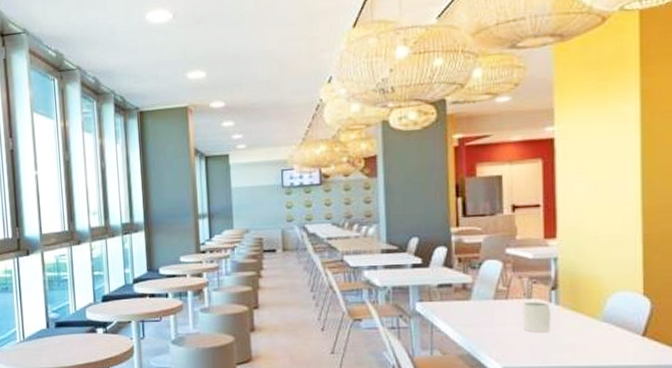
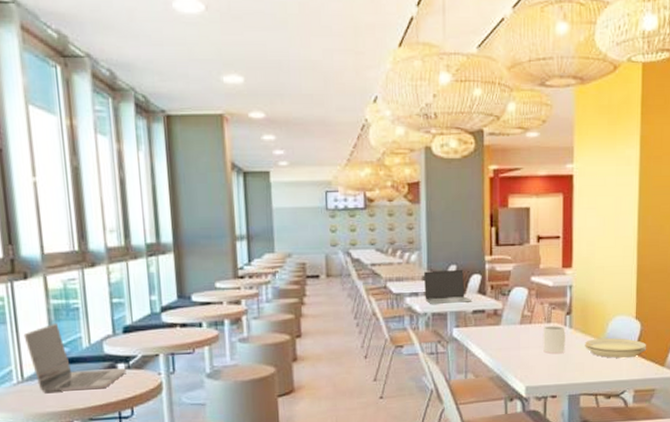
laptop: none [25,292,104,351] -> present [23,322,126,393]
laptop: none [383,243,436,277] -> present [424,270,471,304]
plate: none [576,317,661,341] -> present [585,338,647,358]

